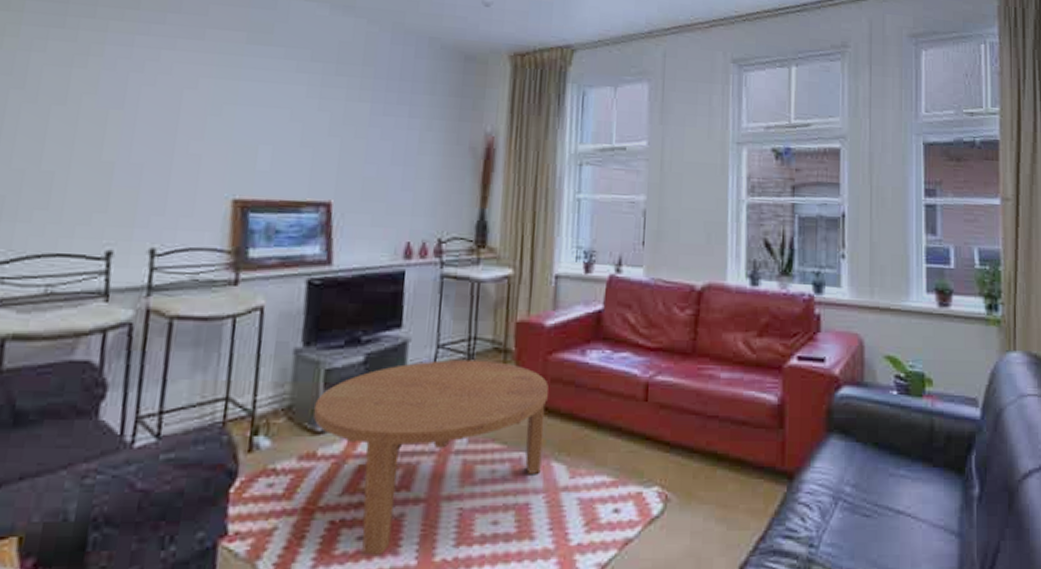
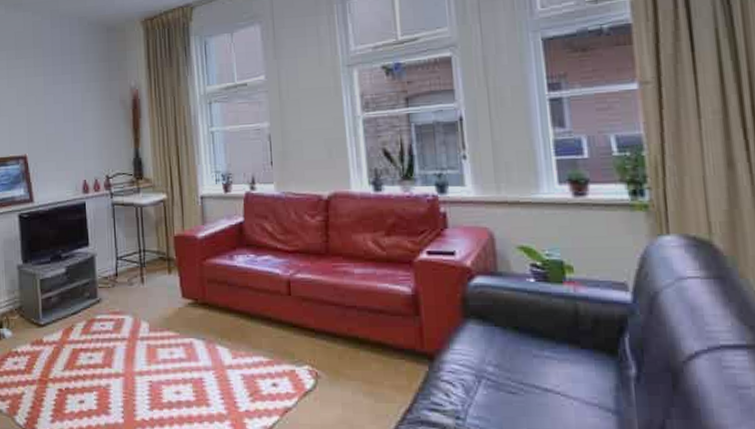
coffee table: present [313,359,548,555] -> none [37,267,208,414]

